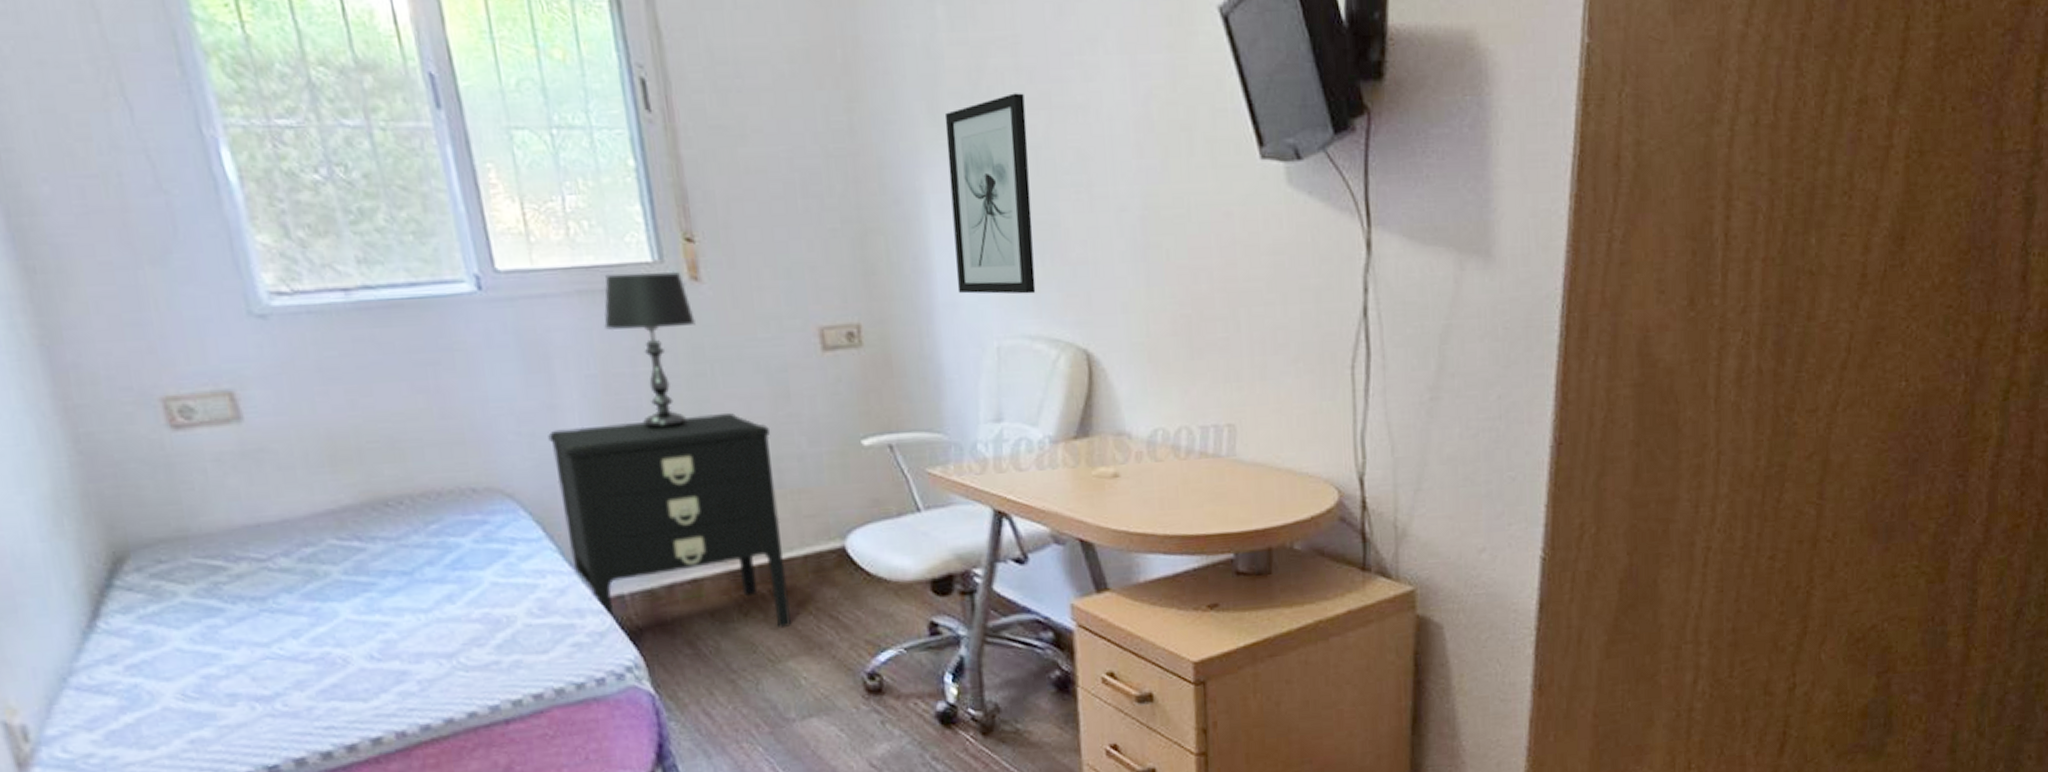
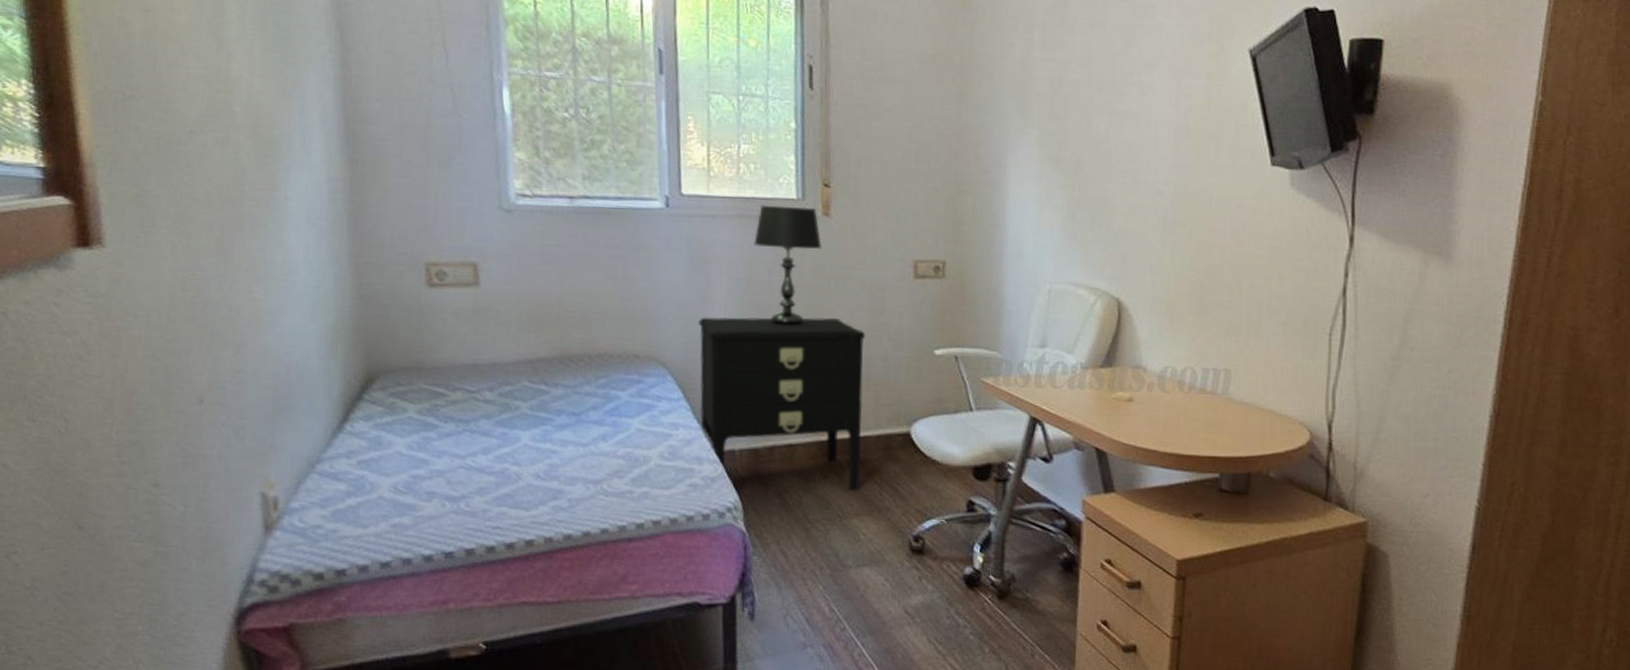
wall art: present [944,93,1036,295] -> none [1023,100,1093,251]

